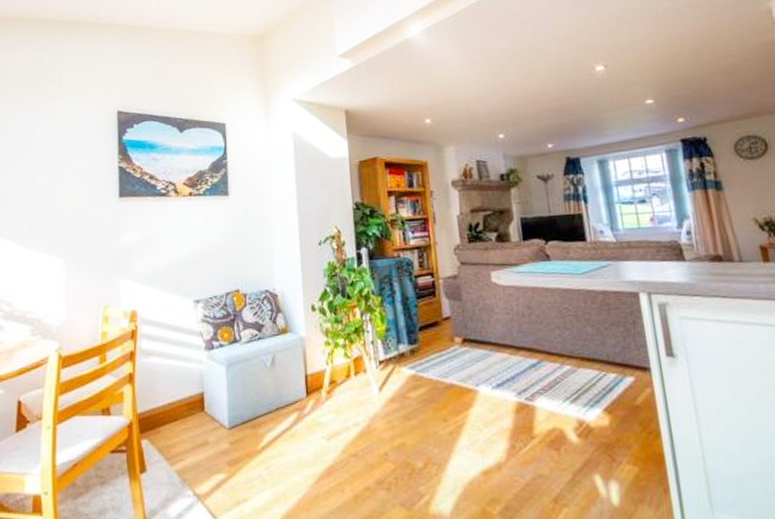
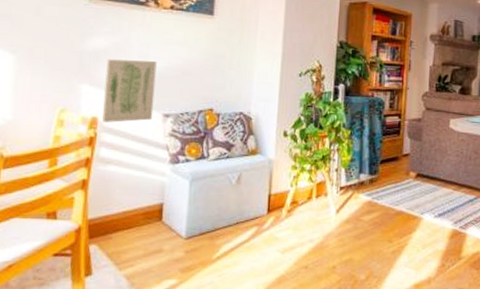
wall art: none [139,249,185,314] -> present [102,59,157,123]

